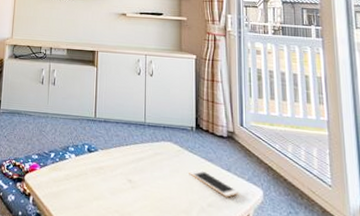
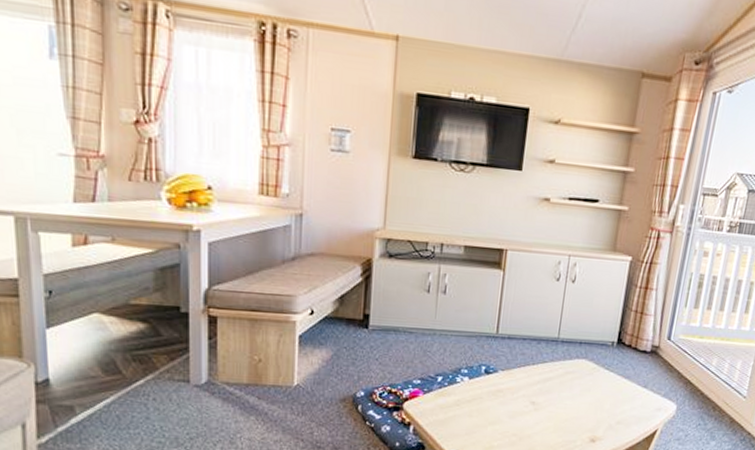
cell phone: present [189,169,239,197] -> none [601,387,652,414]

